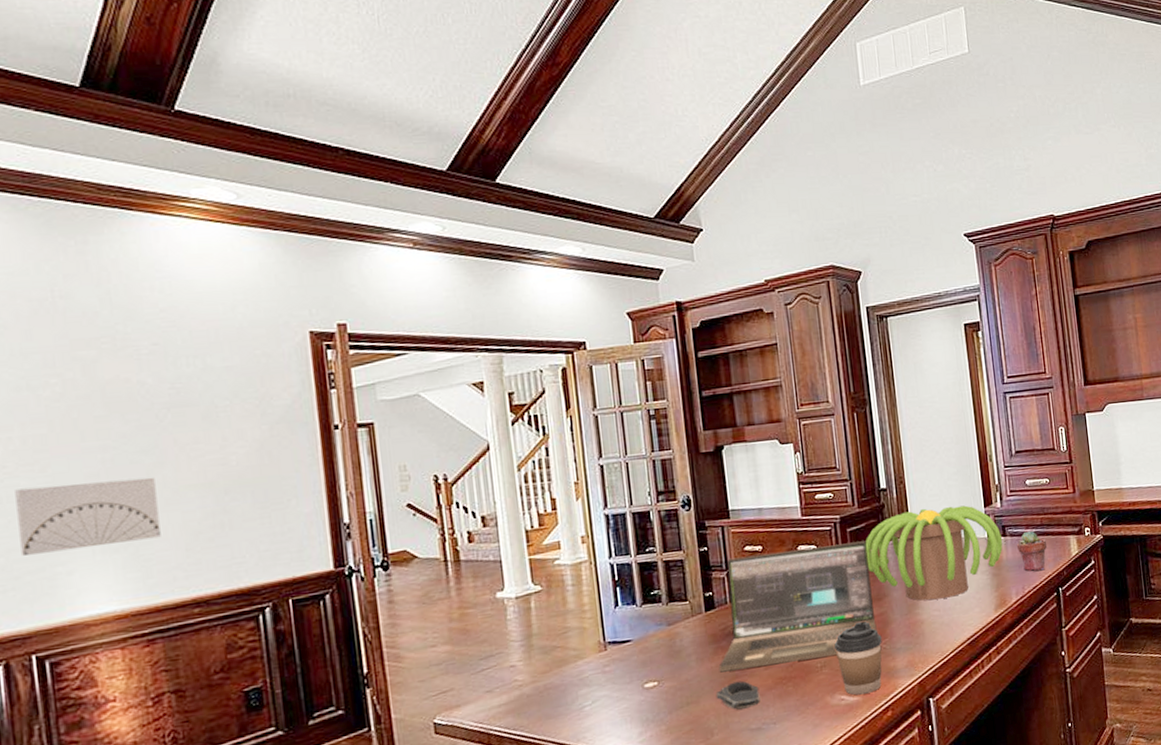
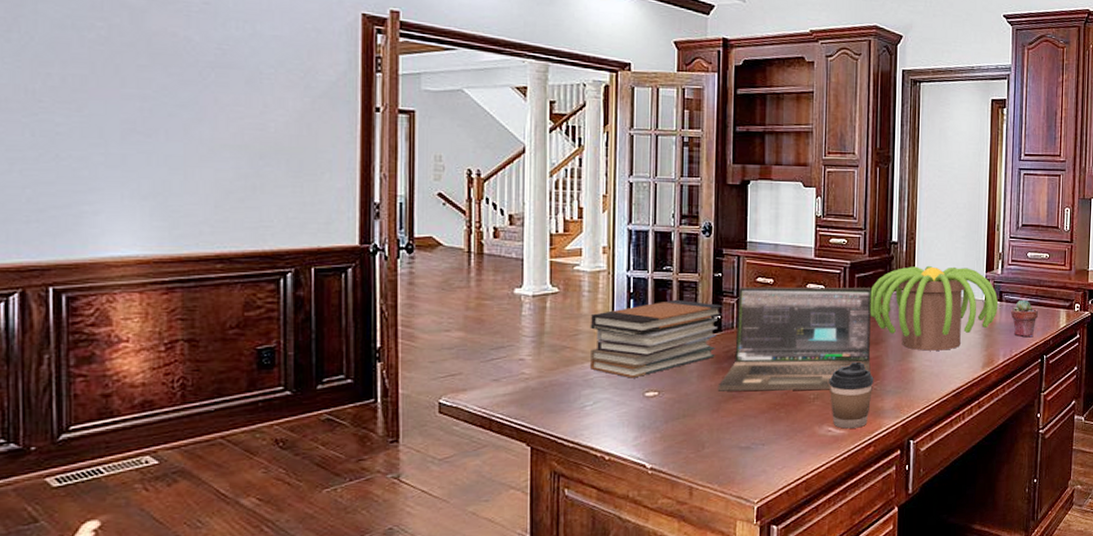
wall art: present [15,477,161,556] -> none [49,125,191,192]
book stack: none [578,580,714,671] -> present [590,299,723,378]
computer mouse: present [715,680,760,711] -> none [711,401,753,429]

